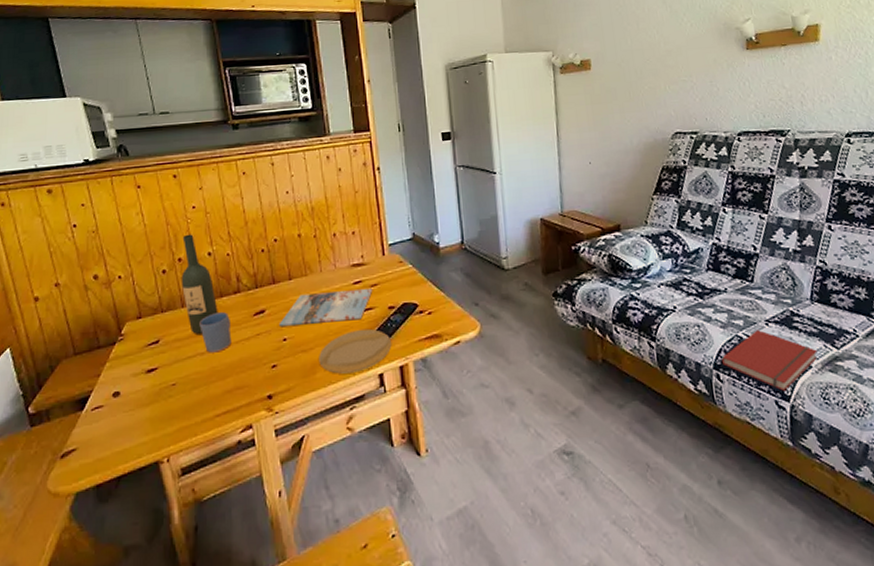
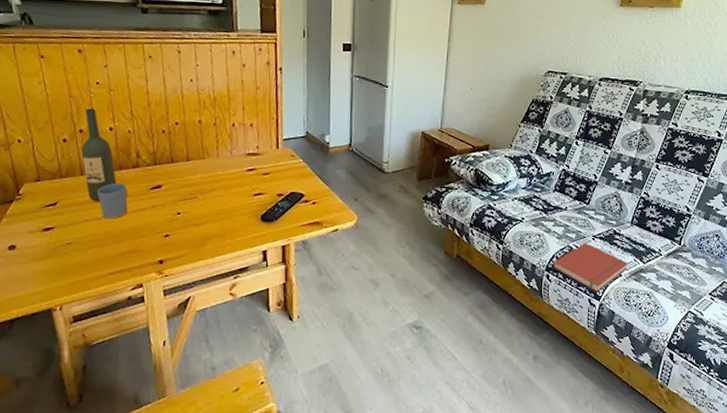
magazine: present [280,287,373,326] -> none [175,175,265,203]
plate: present [319,328,392,374] -> none [209,211,277,248]

